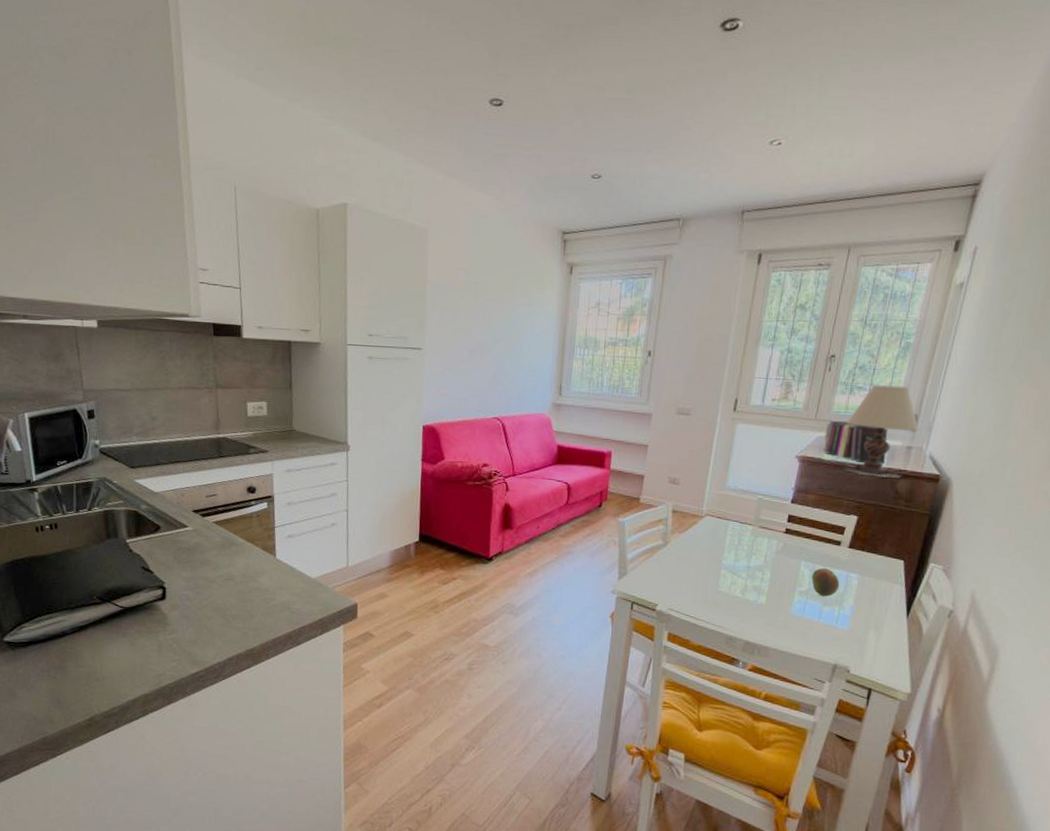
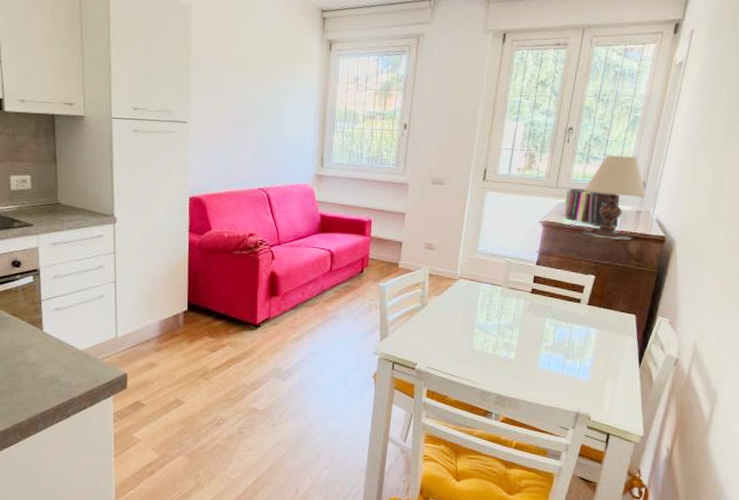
fruit: present [811,567,840,597] -> none [555,324,581,351]

